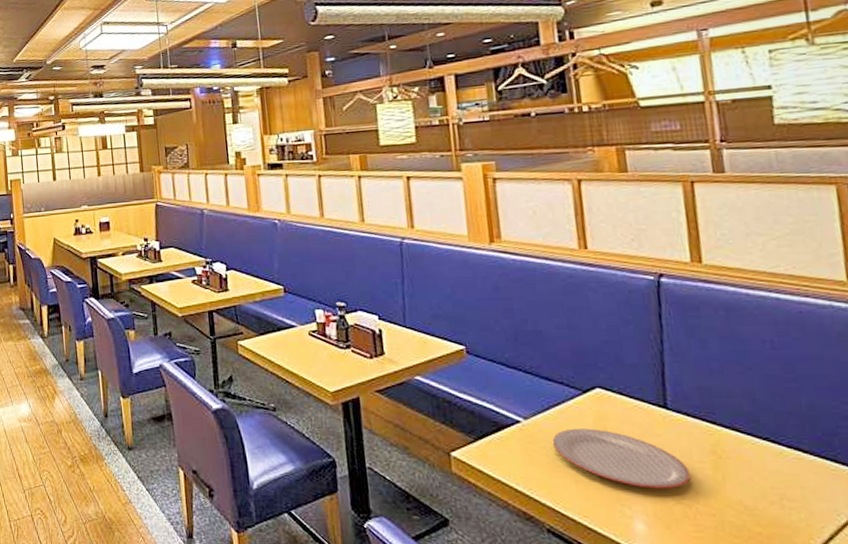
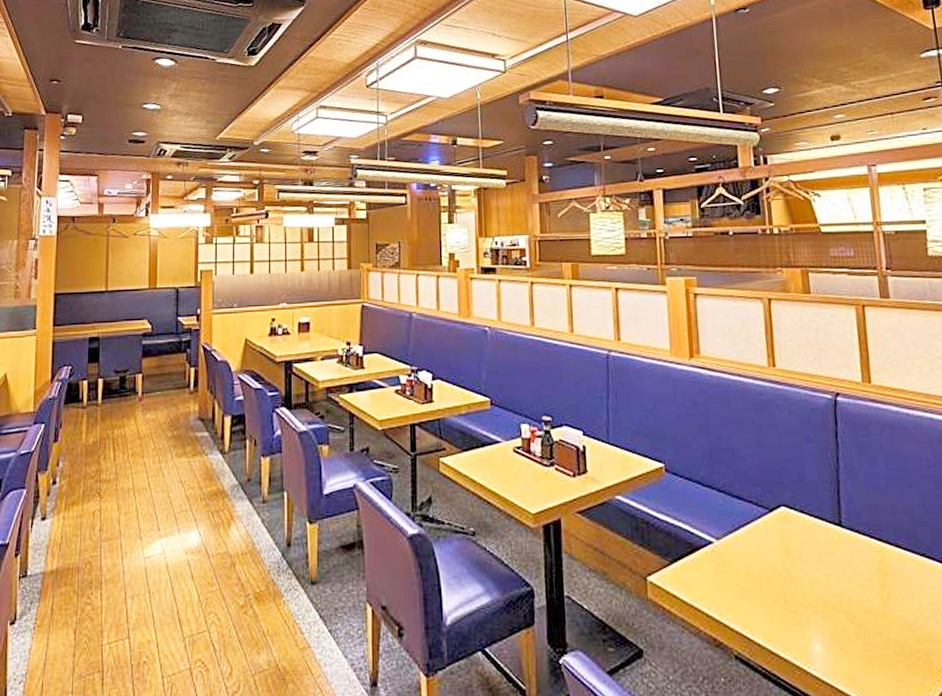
plate: present [552,428,691,489] -> none [741,548,862,609]

